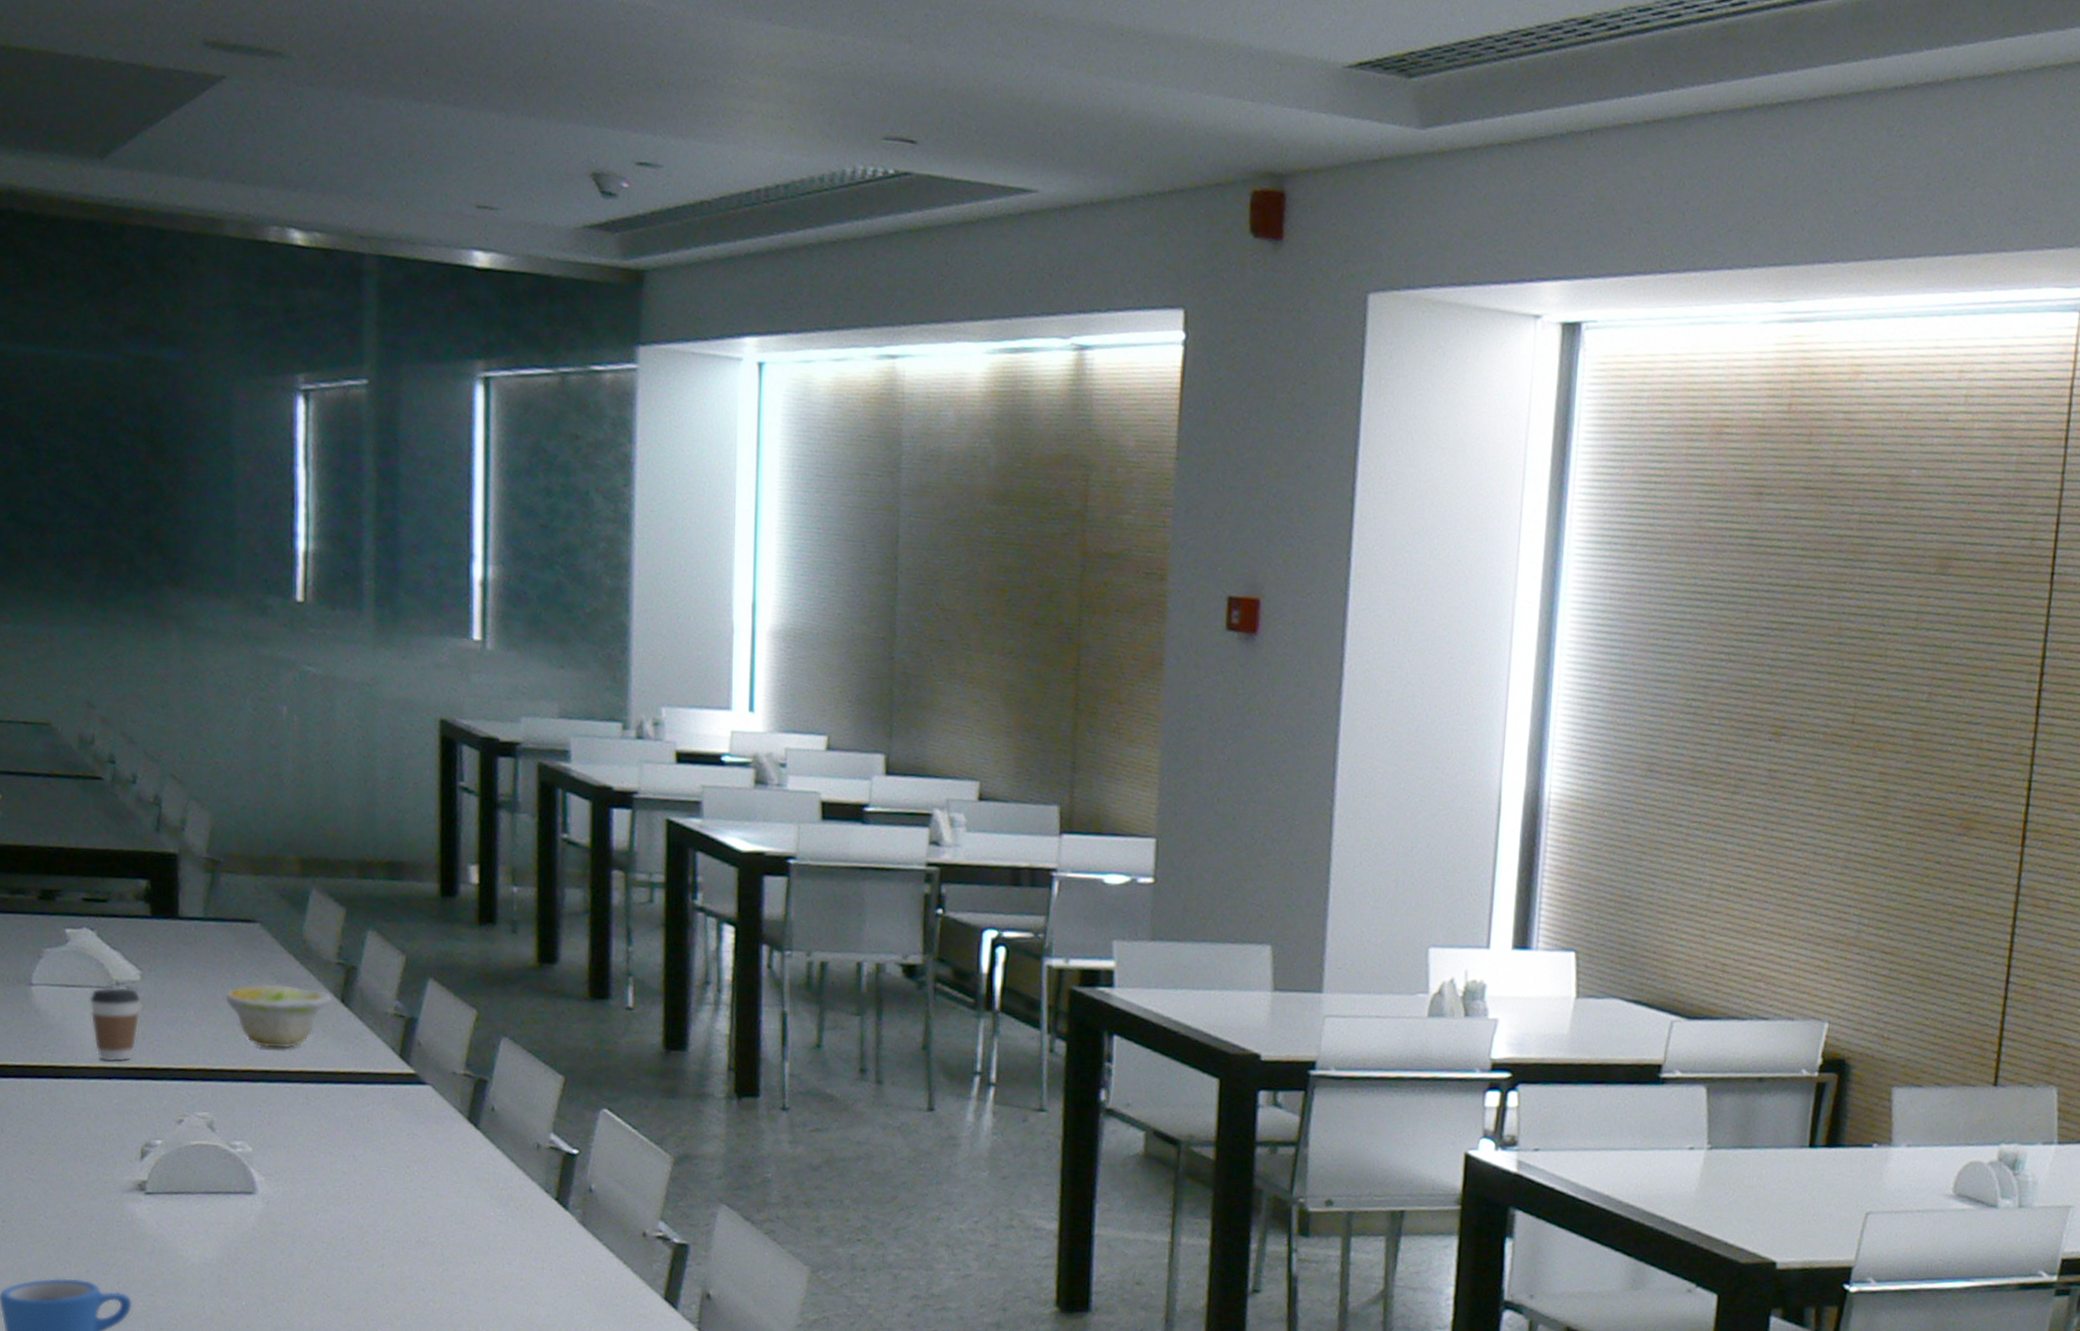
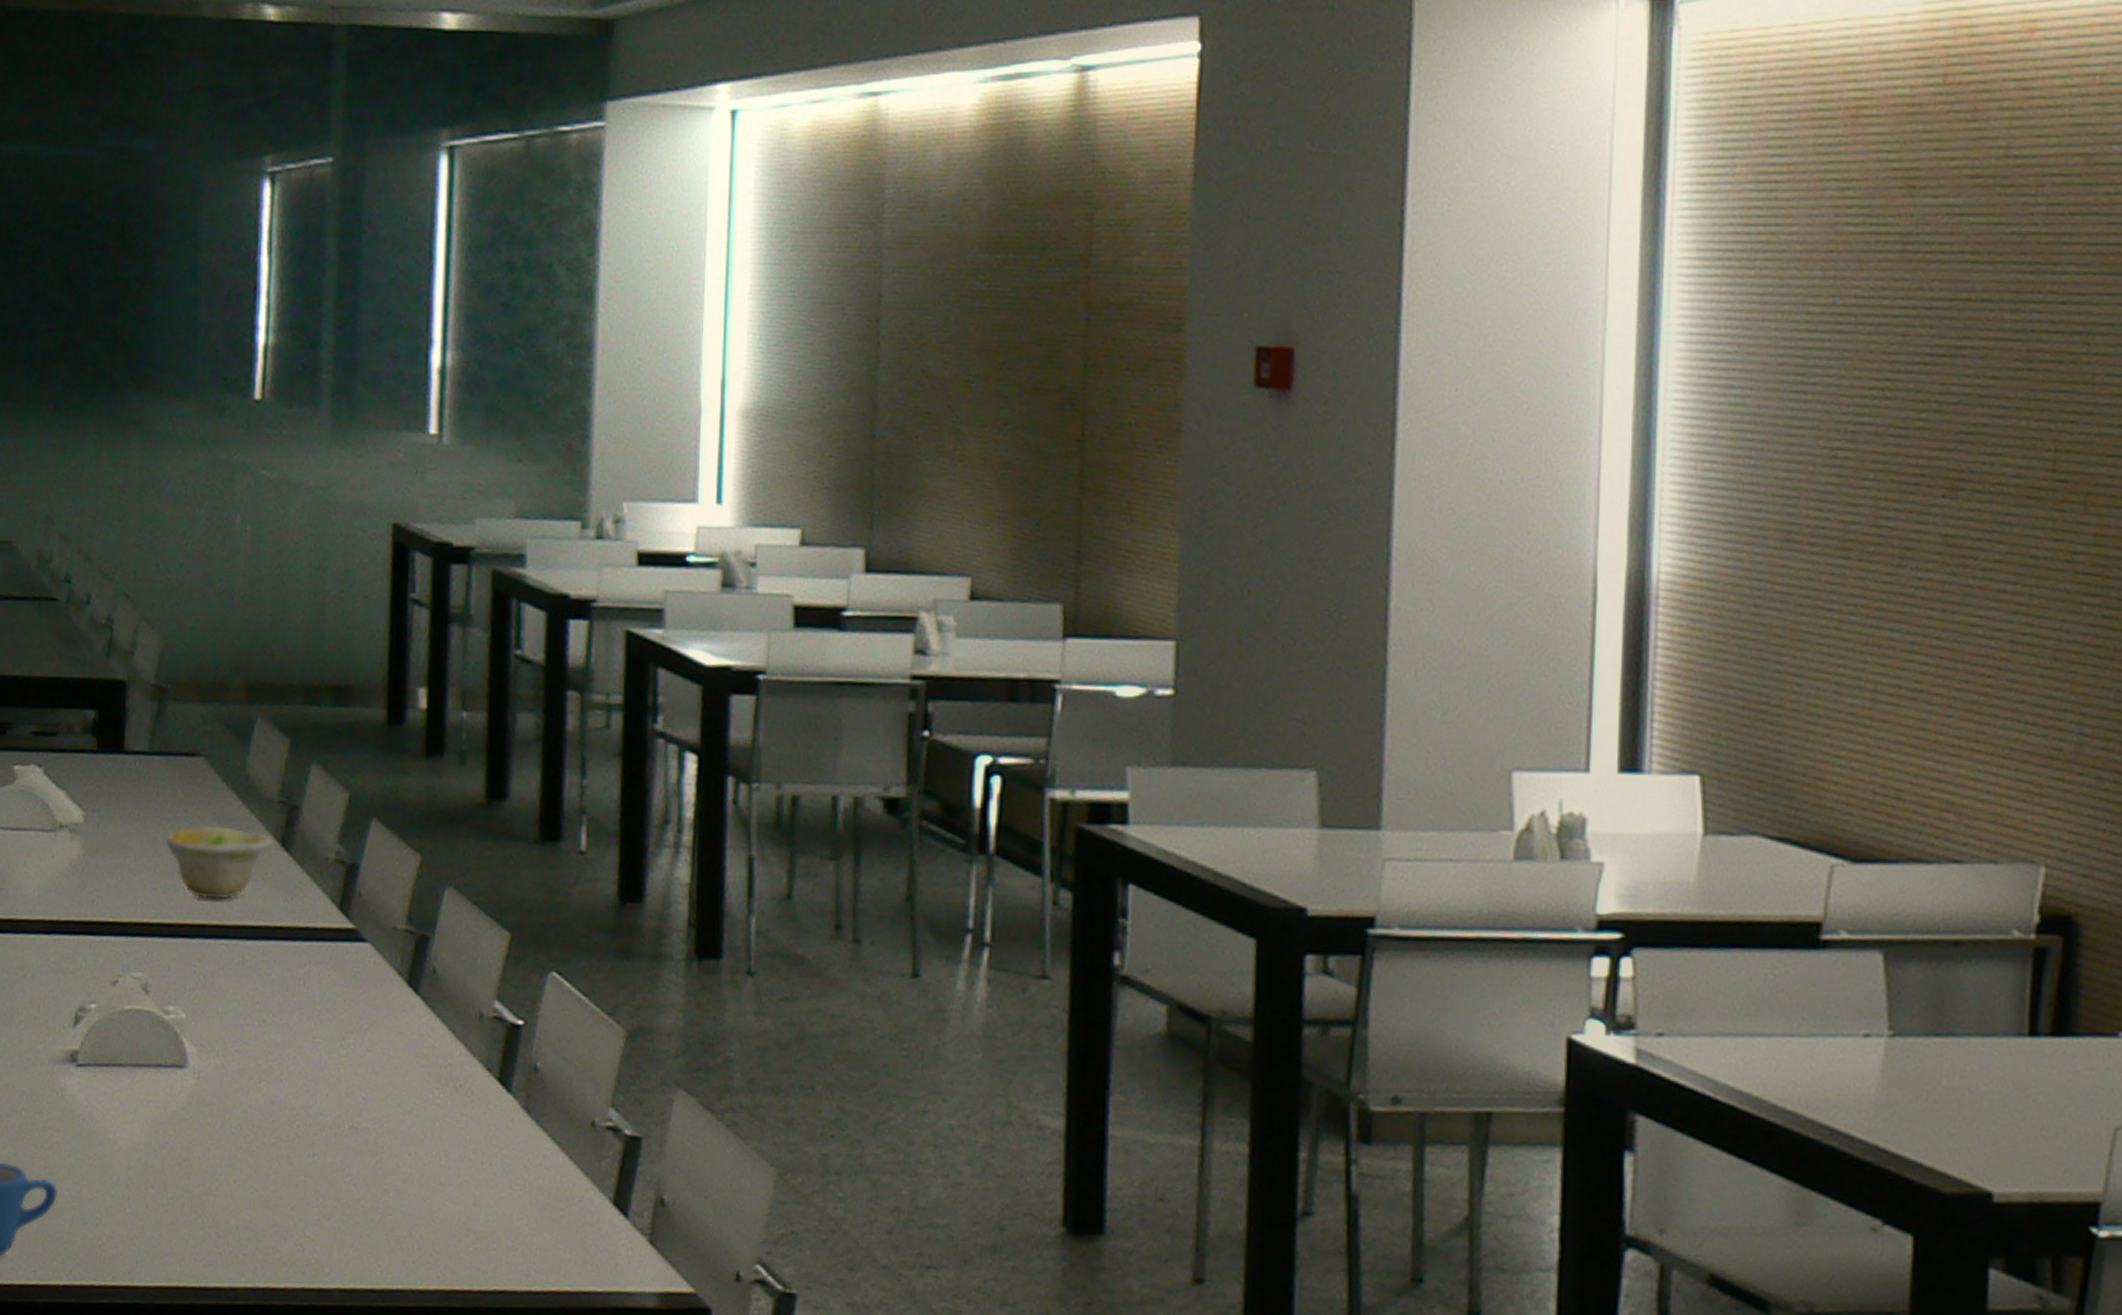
coffee cup: present [88,987,141,1062] -> none [32,830,83,915]

